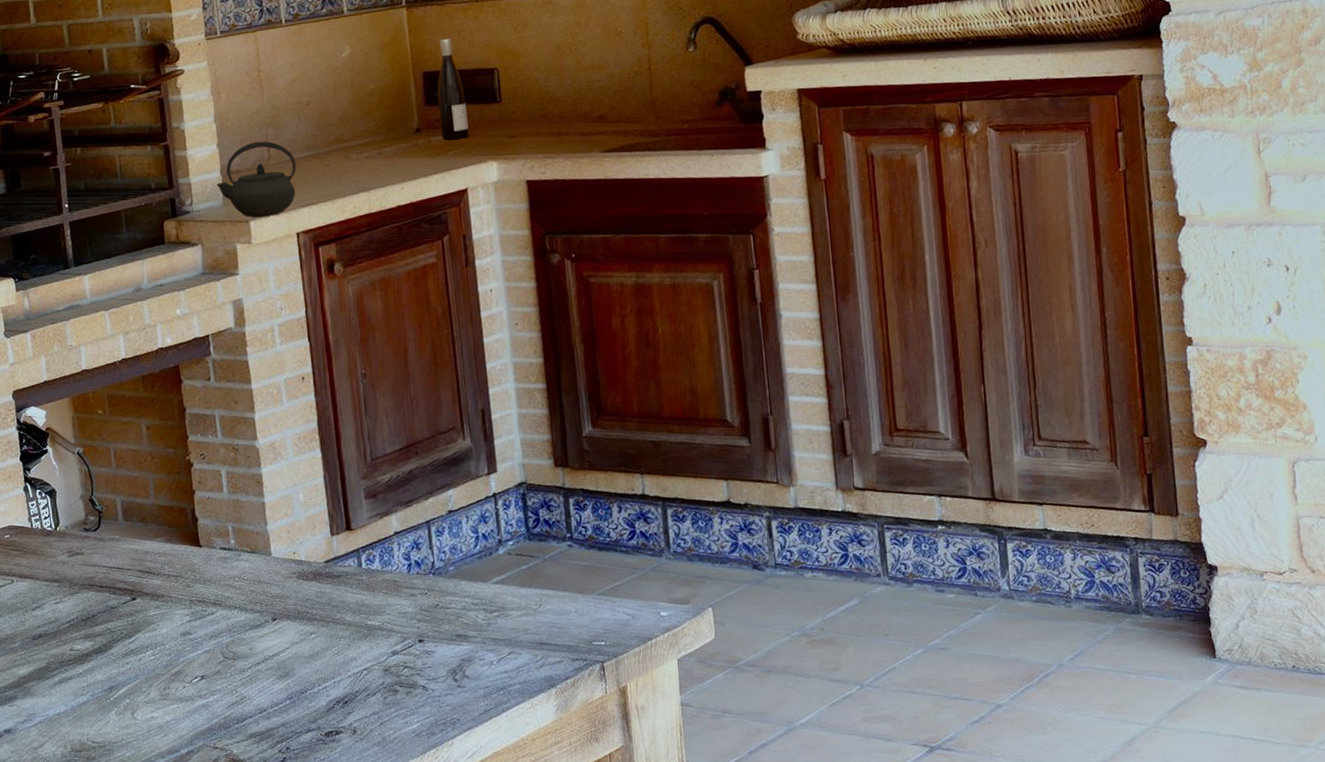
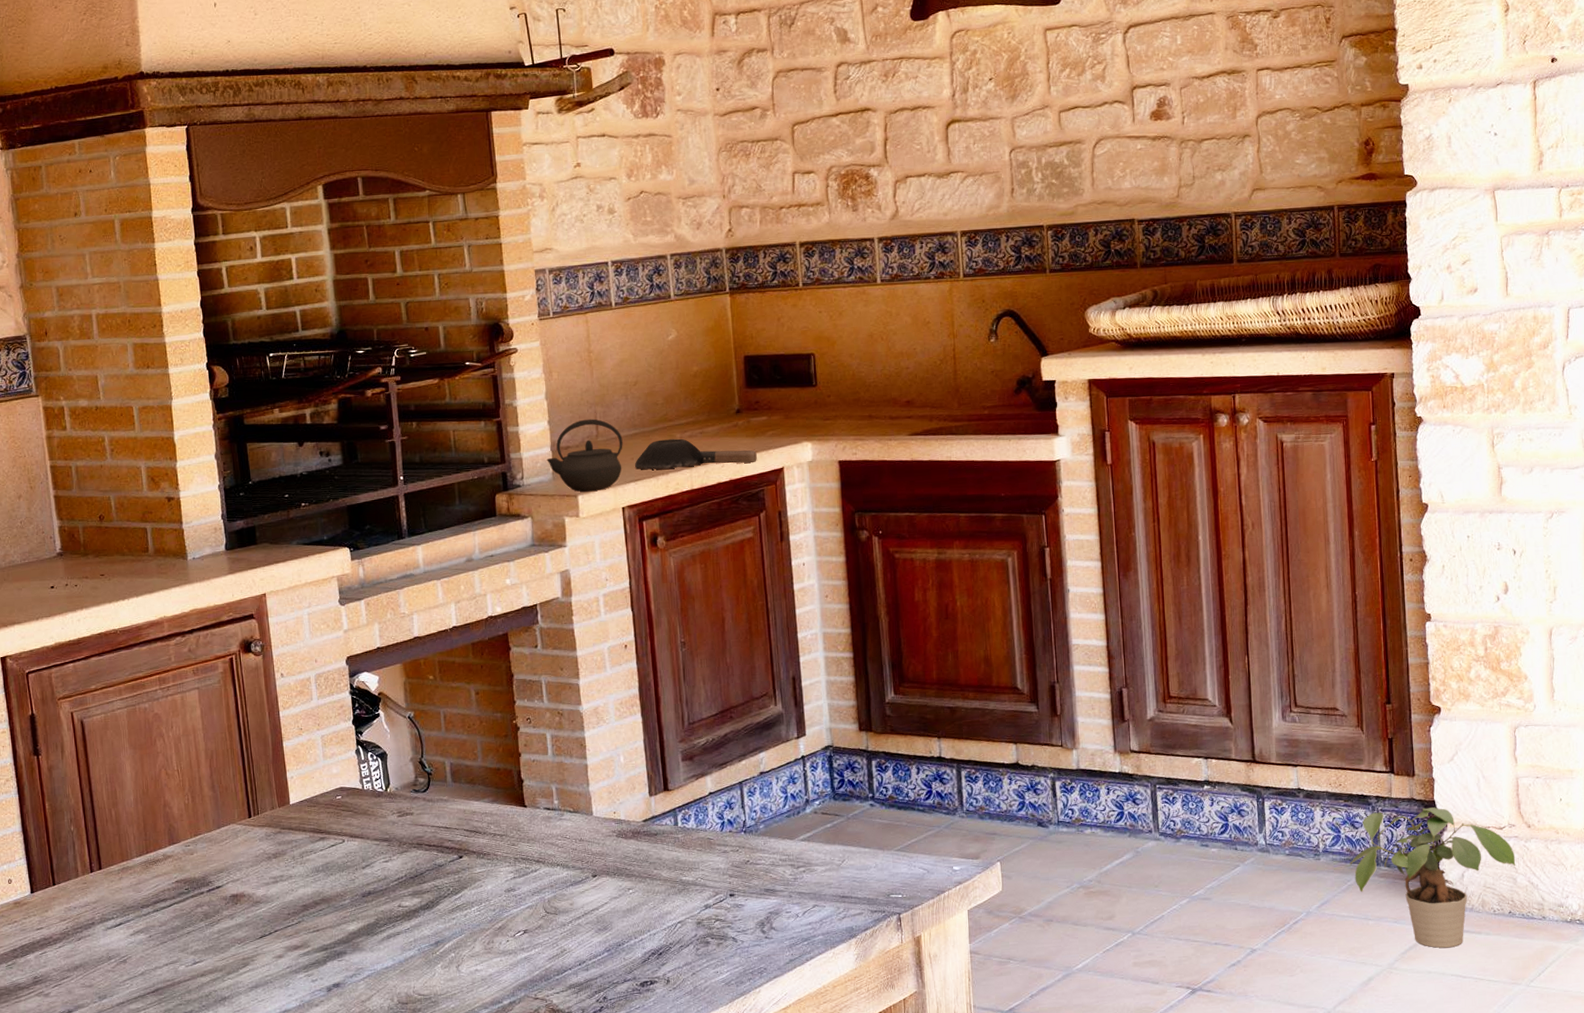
frying pan: none [309,160,439,194] -> present [635,438,757,470]
bottle: present [437,38,469,140] -> none [757,324,786,421]
potted plant: none [1106,550,1299,705] -> present [1350,807,1516,948]

